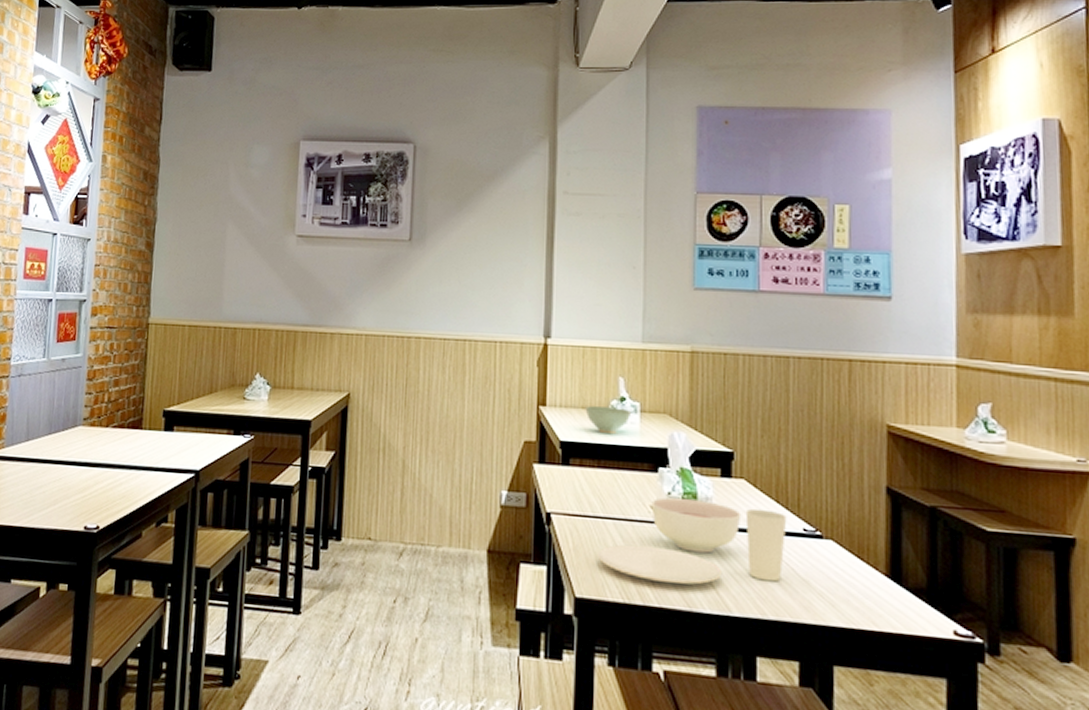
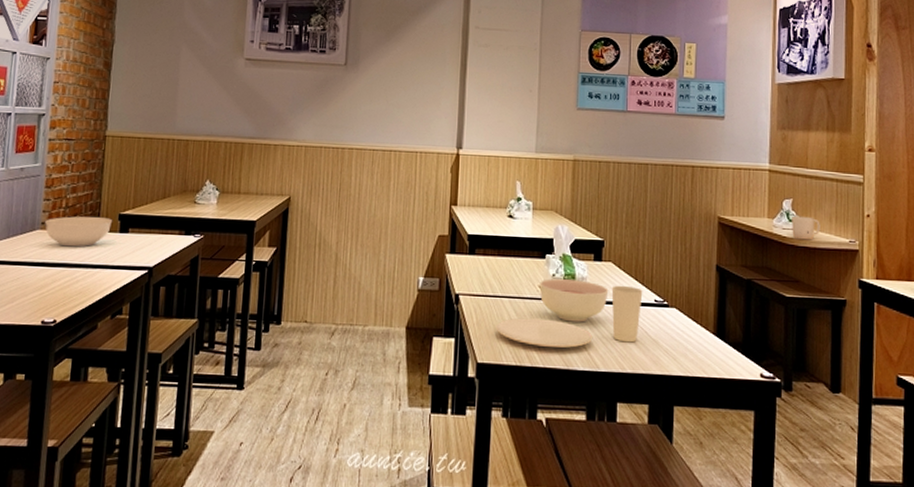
bowl: none [86,412,157,446] -> present [44,216,113,247]
bowl: present [585,406,632,435] -> none [488,205,526,229]
mug: none [991,425,1034,458] -> present [792,216,820,240]

